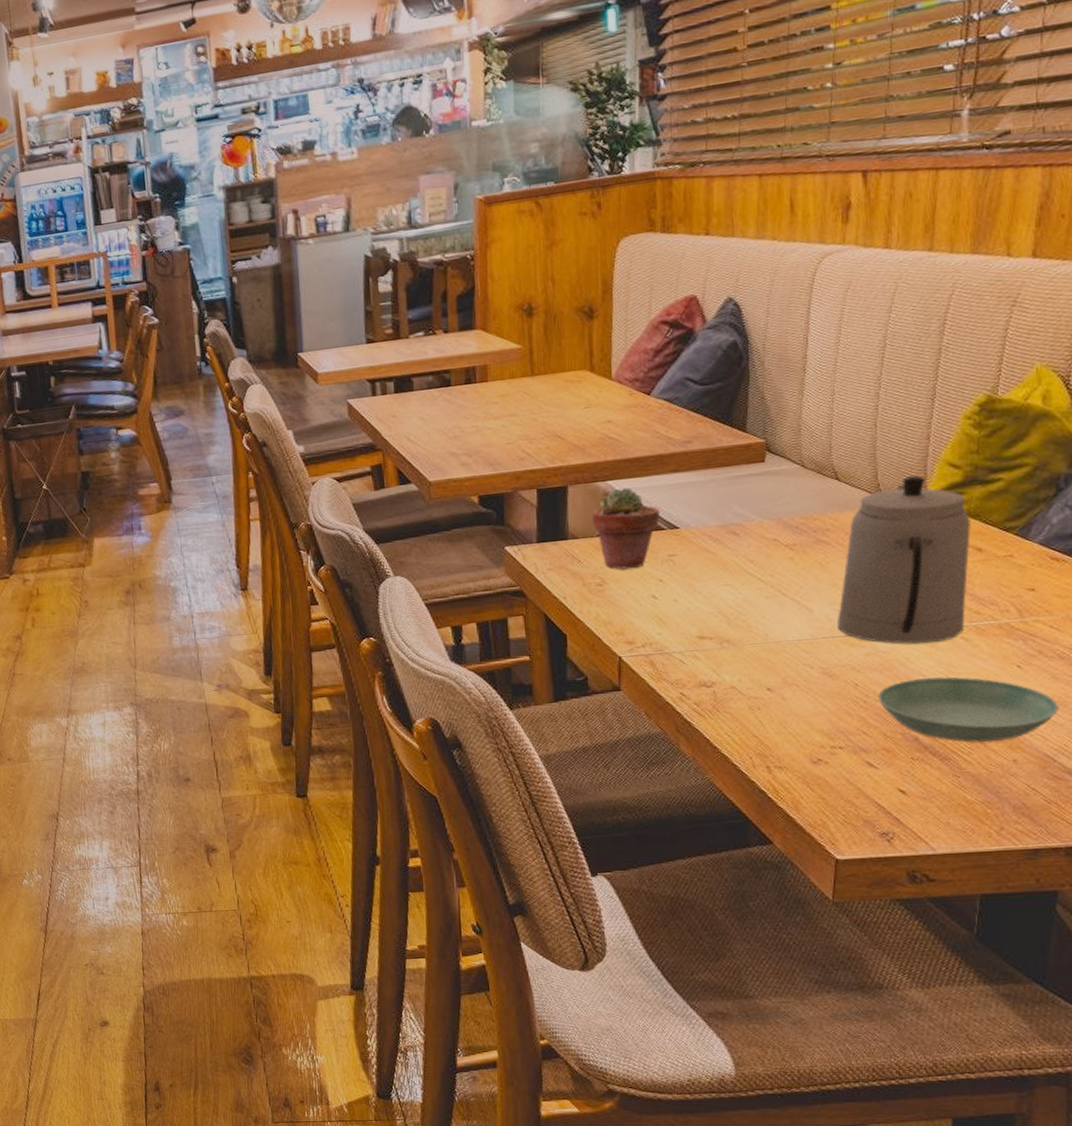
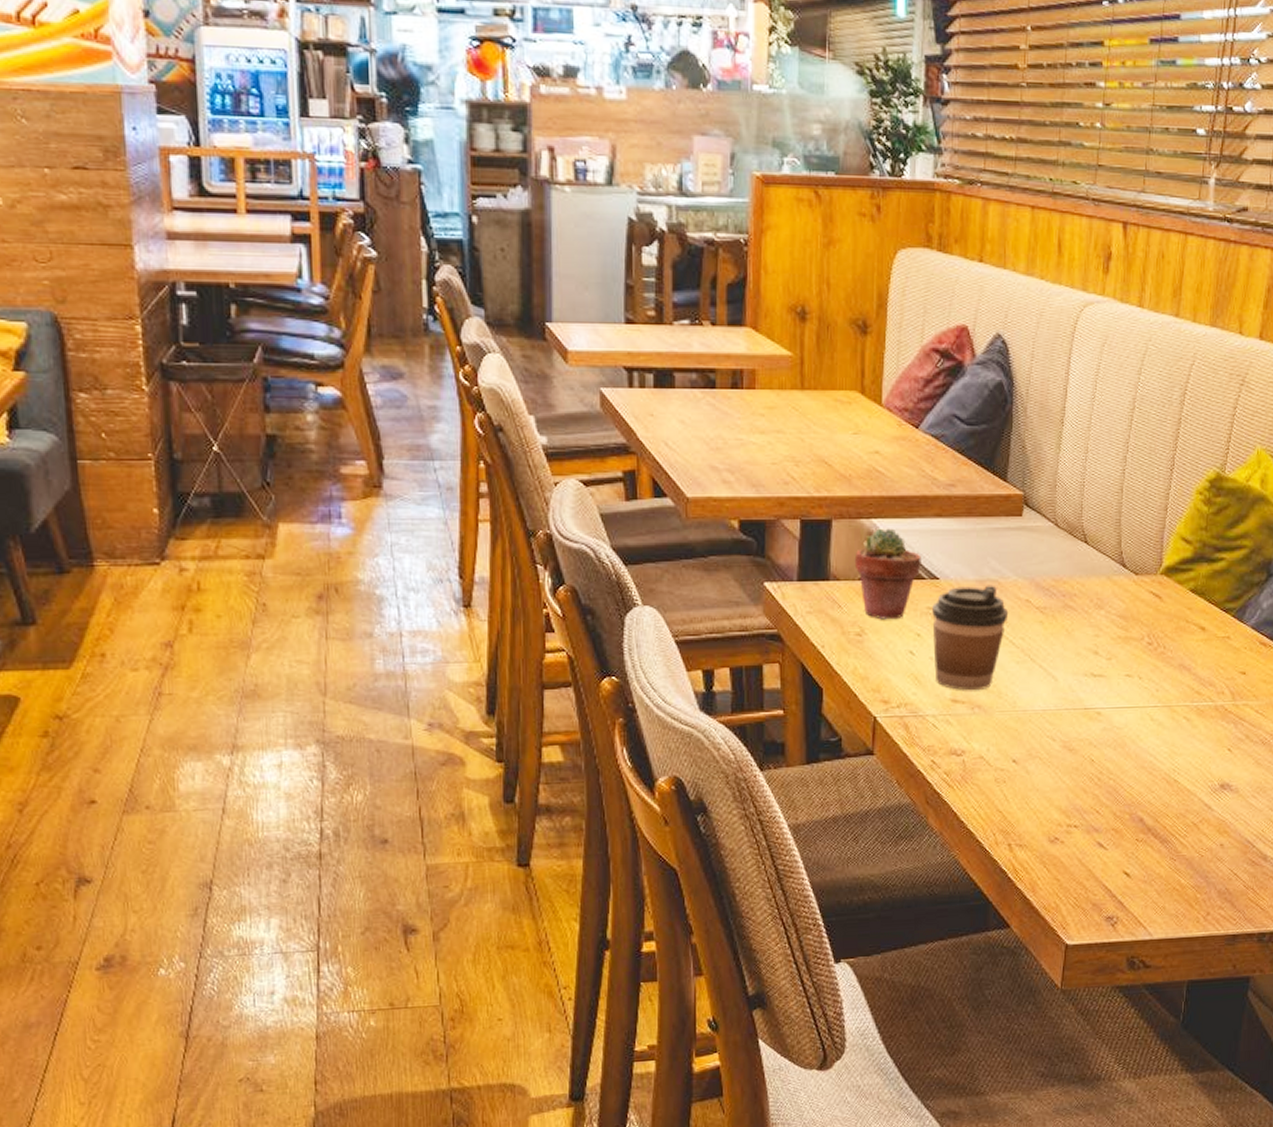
coffee cup: none [673,528,755,627] -> present [932,585,1009,691]
teapot: present [837,475,971,644] -> none [1079,547,1197,721]
saucer: present [878,677,1058,742] -> none [1111,757,1259,825]

